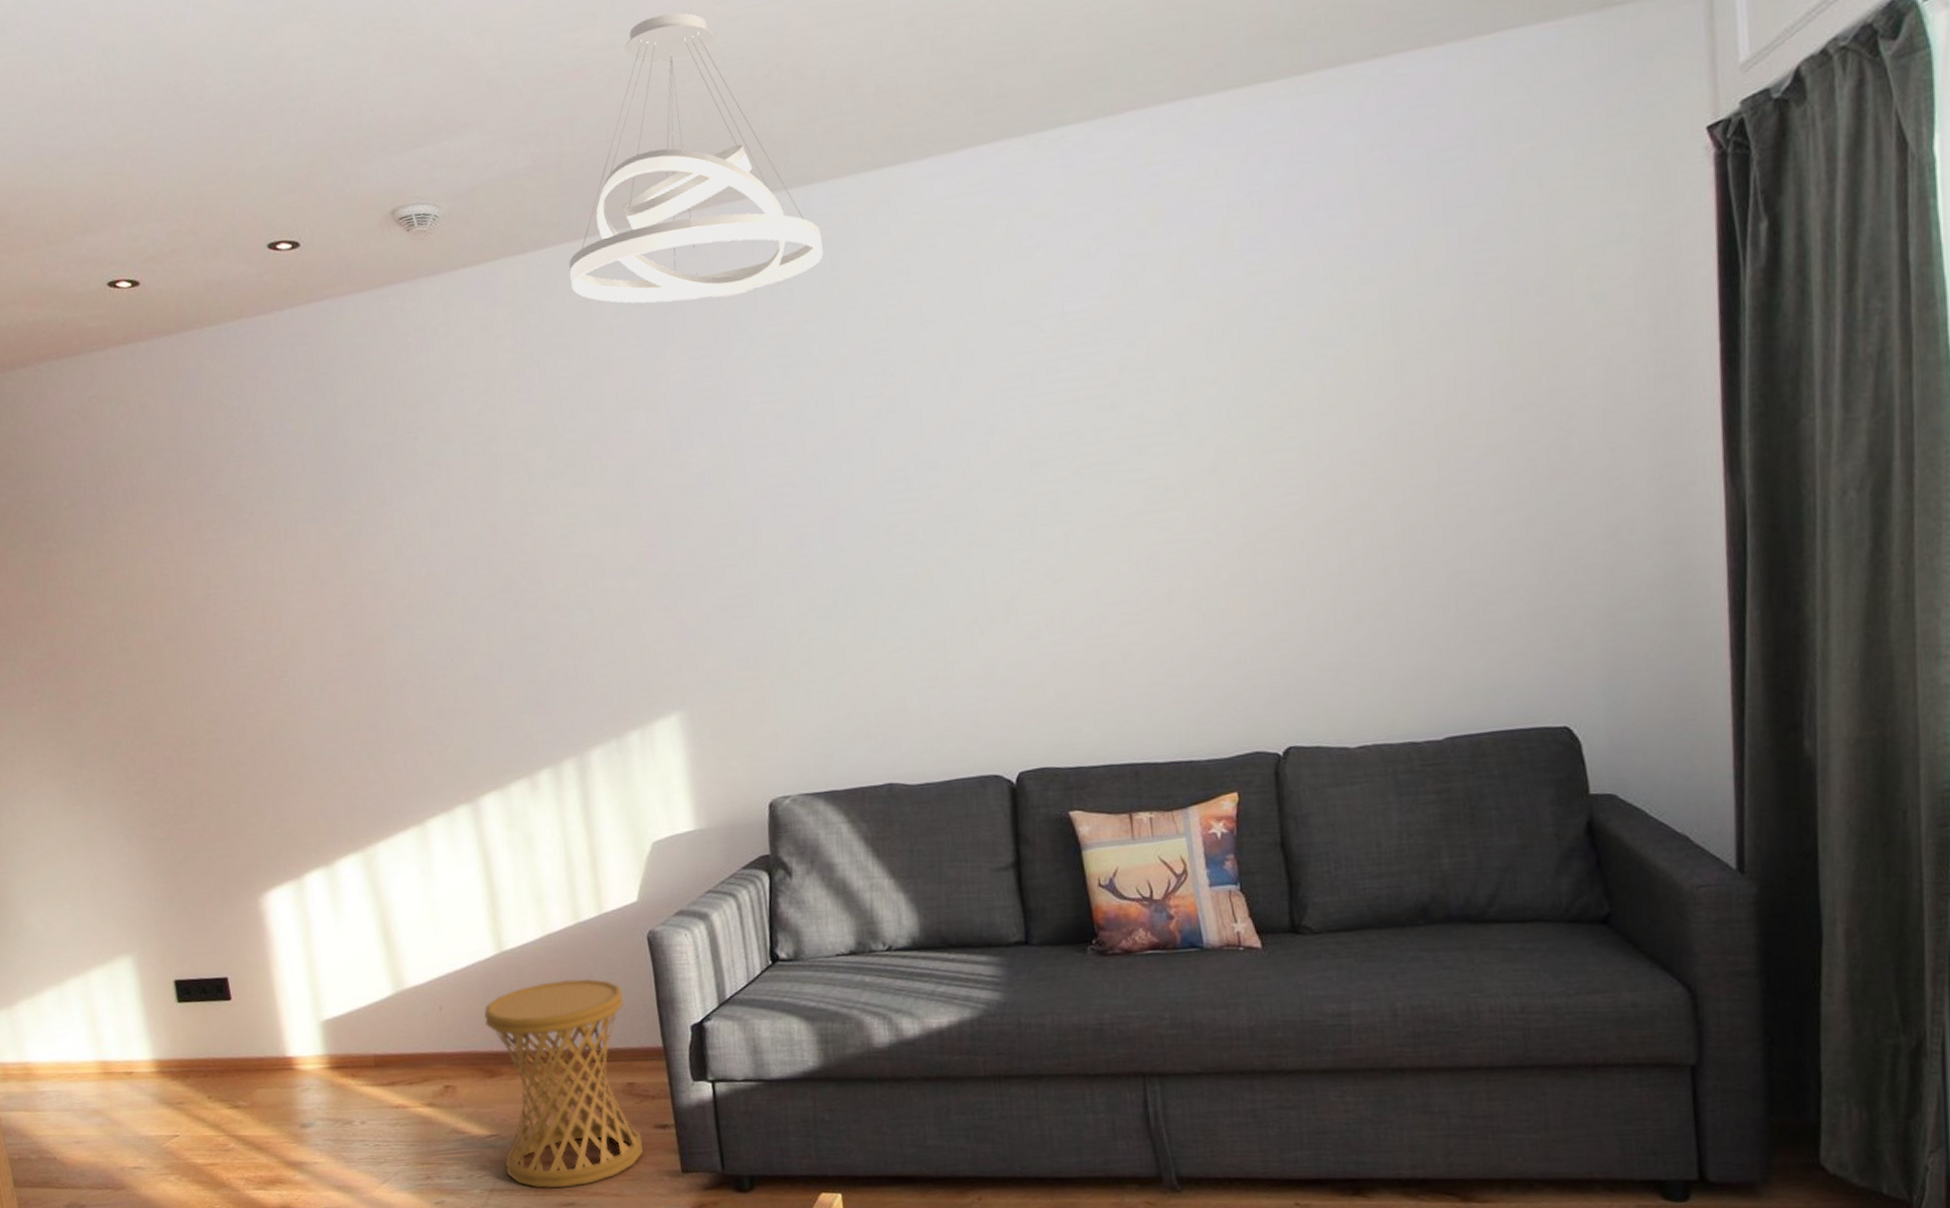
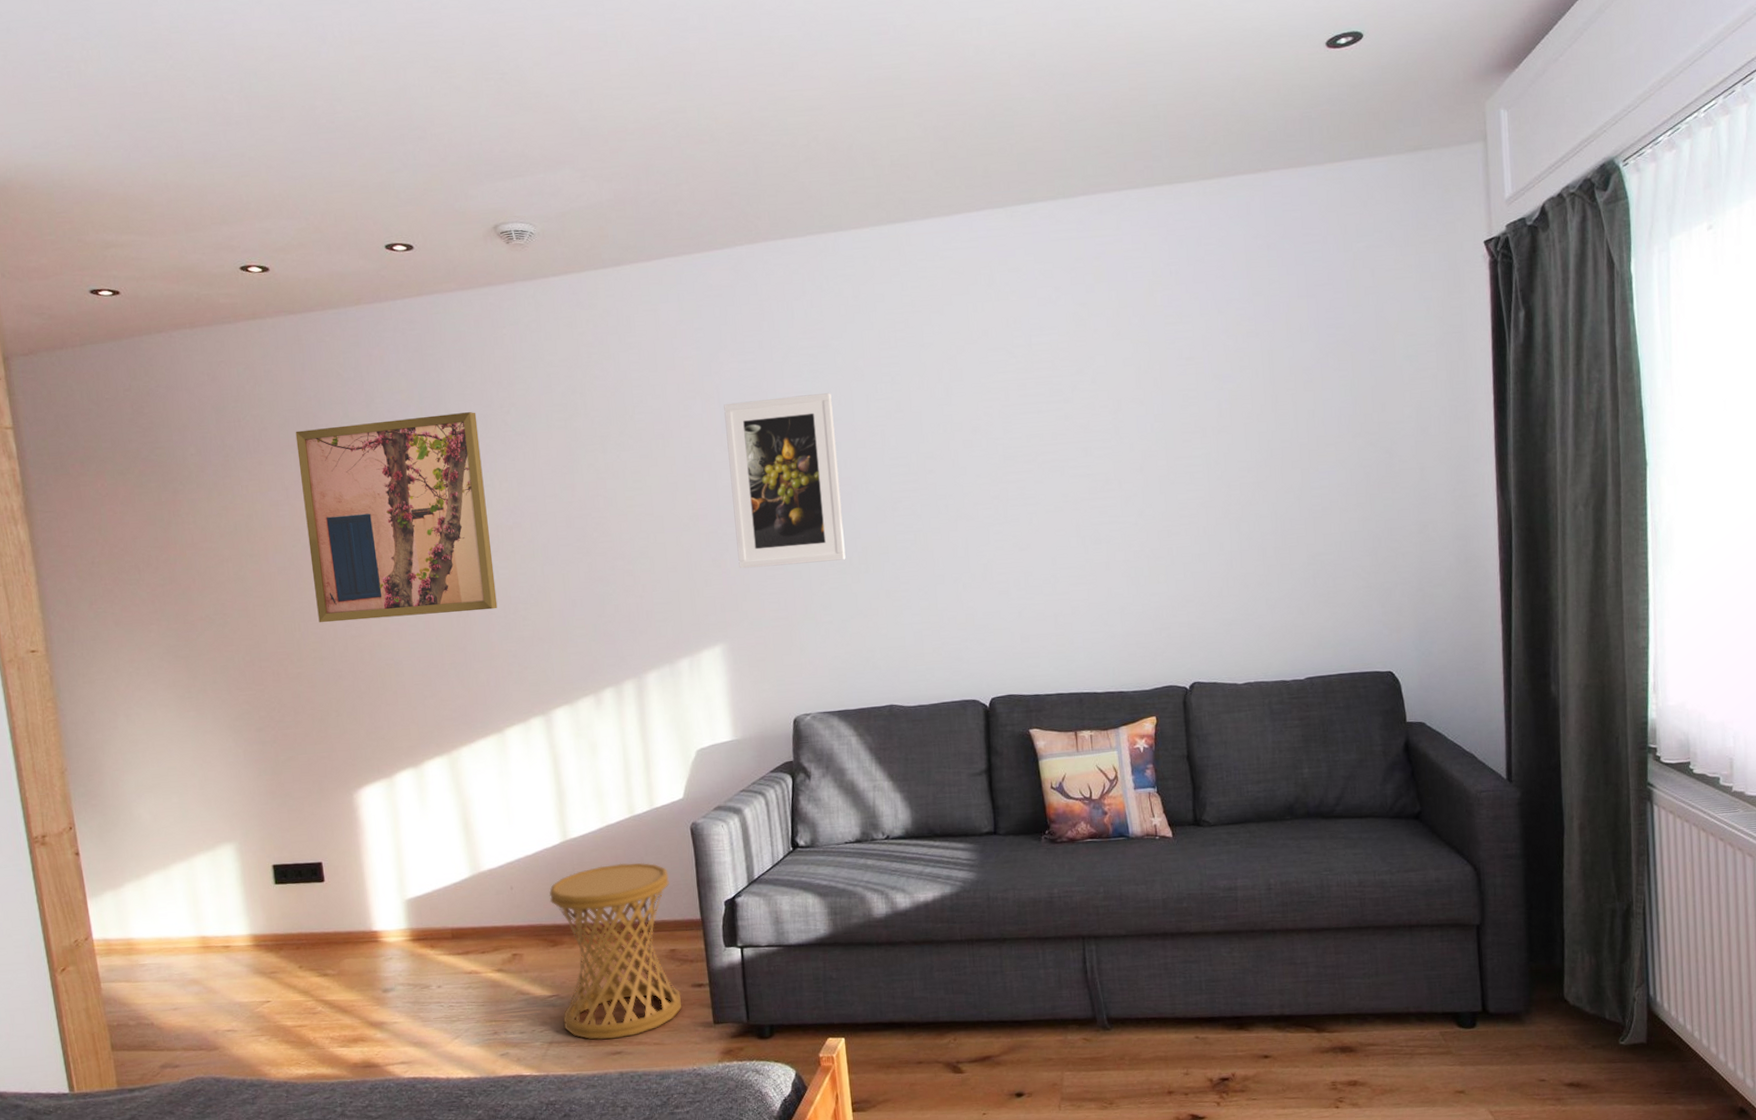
wall art: none [176,440,413,699] -> present [295,412,498,623]
pendant light: present [569,12,823,304] -> none [642,89,847,316]
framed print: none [673,392,830,619] -> present [724,393,846,569]

